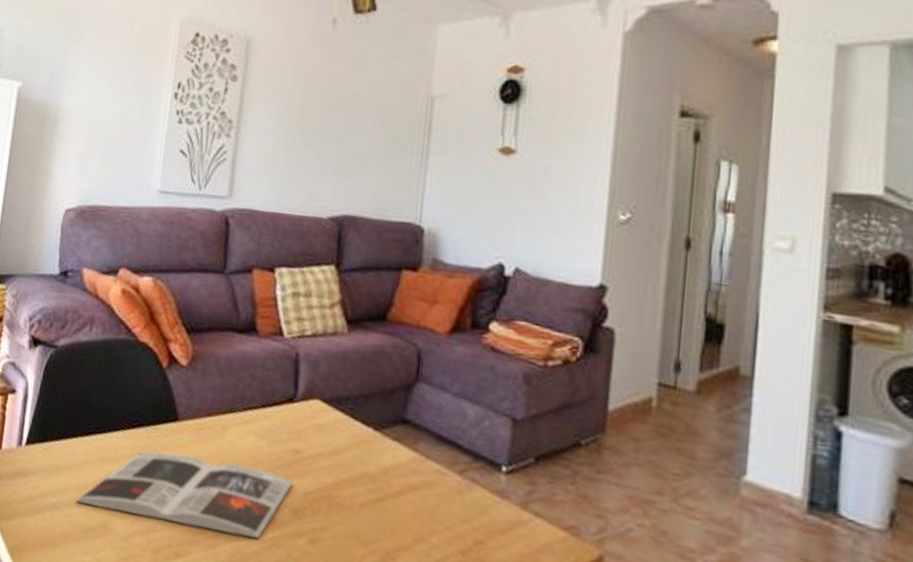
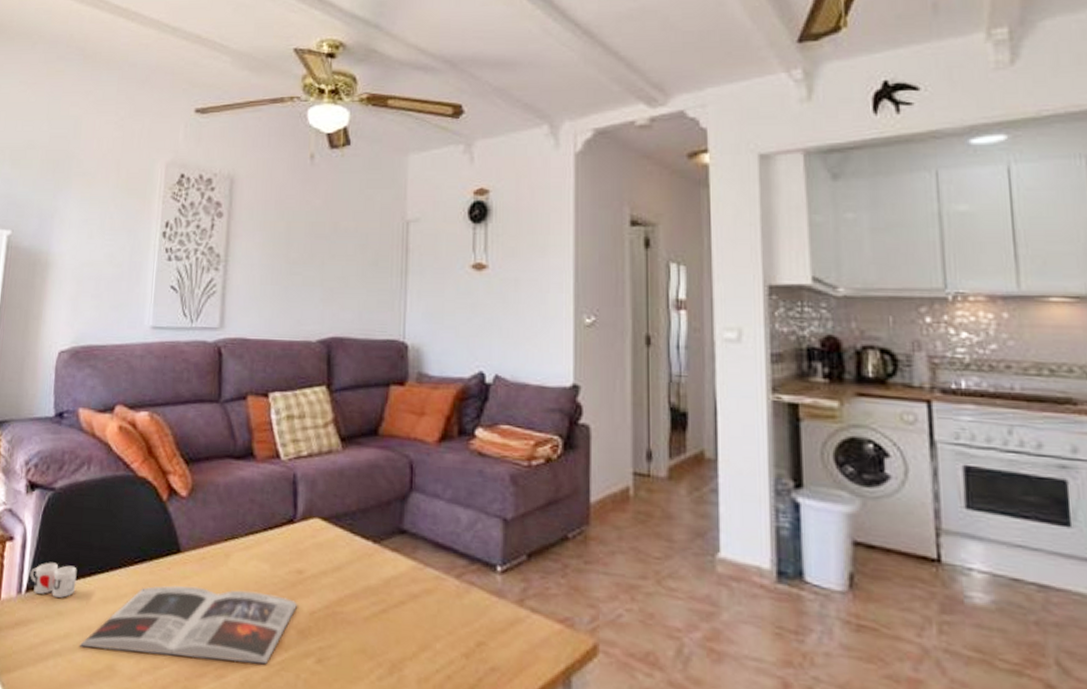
mug: none [30,418,76,454] -> present [30,562,77,598]

